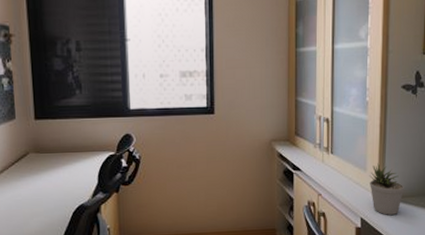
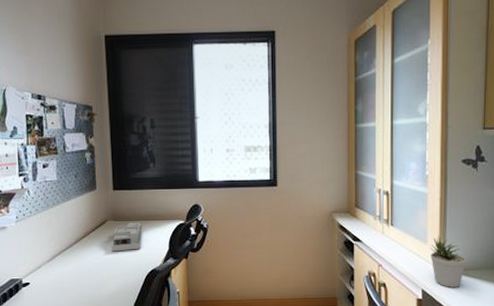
desk organizer: none [34,154,70,187] -> present [111,222,144,252]

